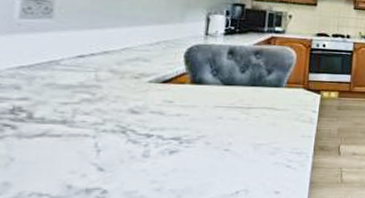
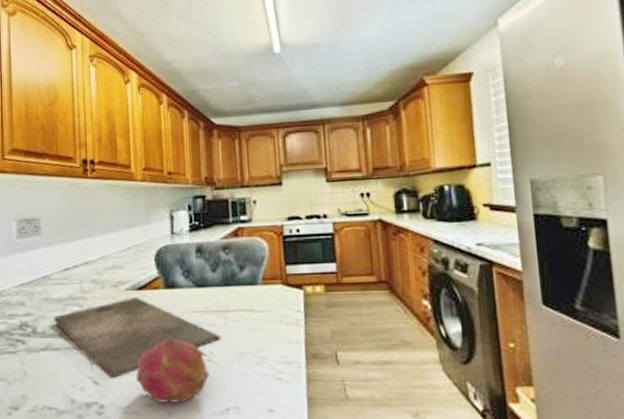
cutting board: none [57,89,241,165] -> present [54,296,222,378]
fruit: none [147,129,227,188] -> present [136,338,211,403]

